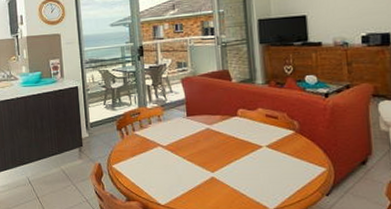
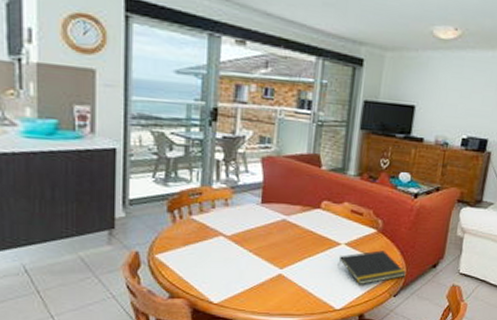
notepad: none [263,150,334,185] -> present [337,250,406,286]

